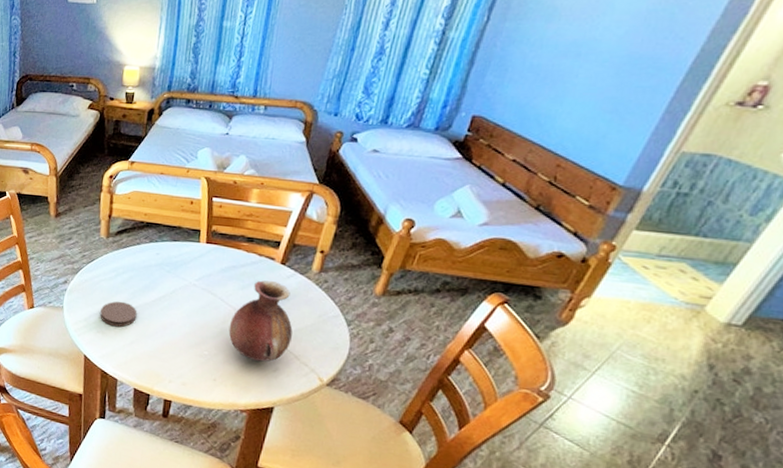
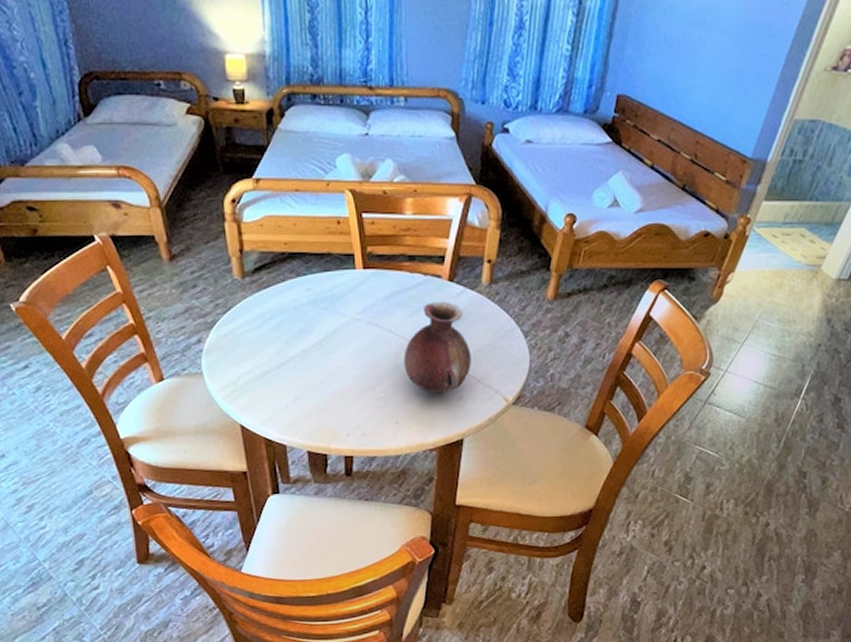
coaster: present [100,301,137,327] -> none [251,353,296,385]

